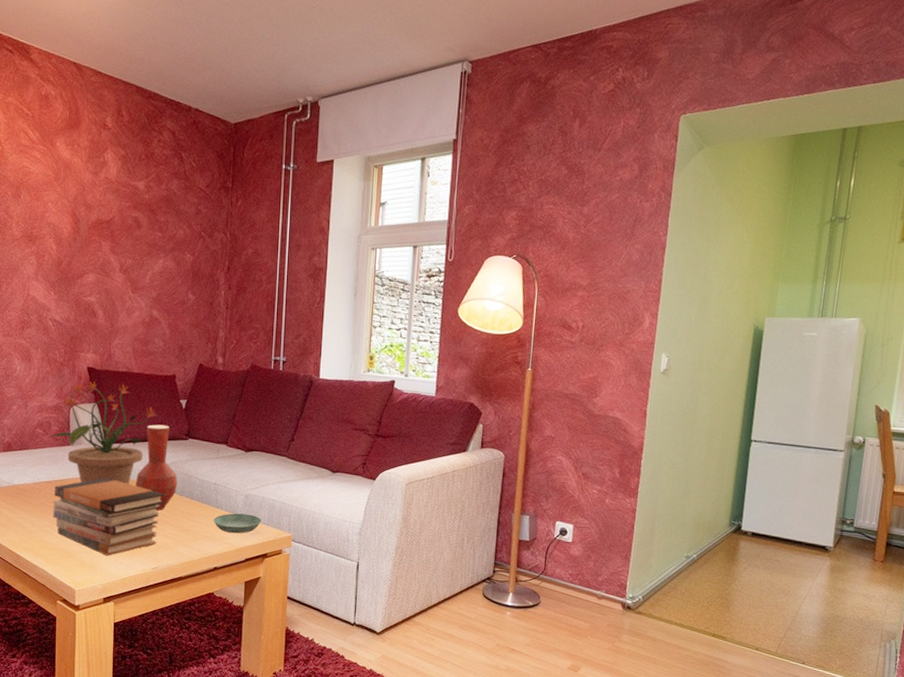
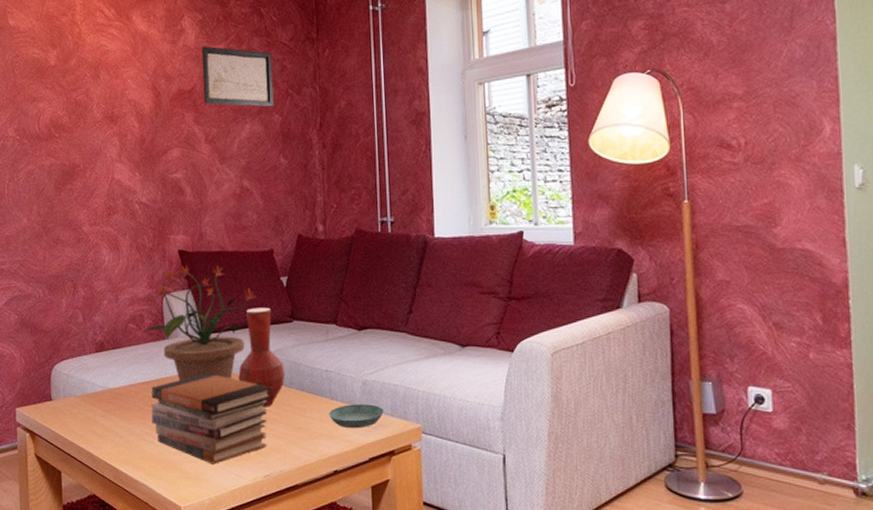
wall art: none [121,181,188,246] -> present [201,46,274,107]

